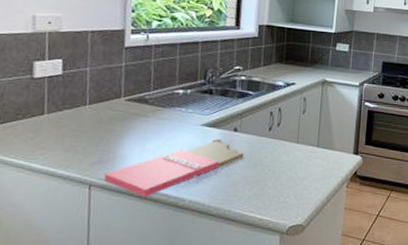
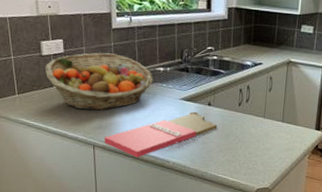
fruit basket: none [35,74,171,142] -> present [45,52,154,111]

